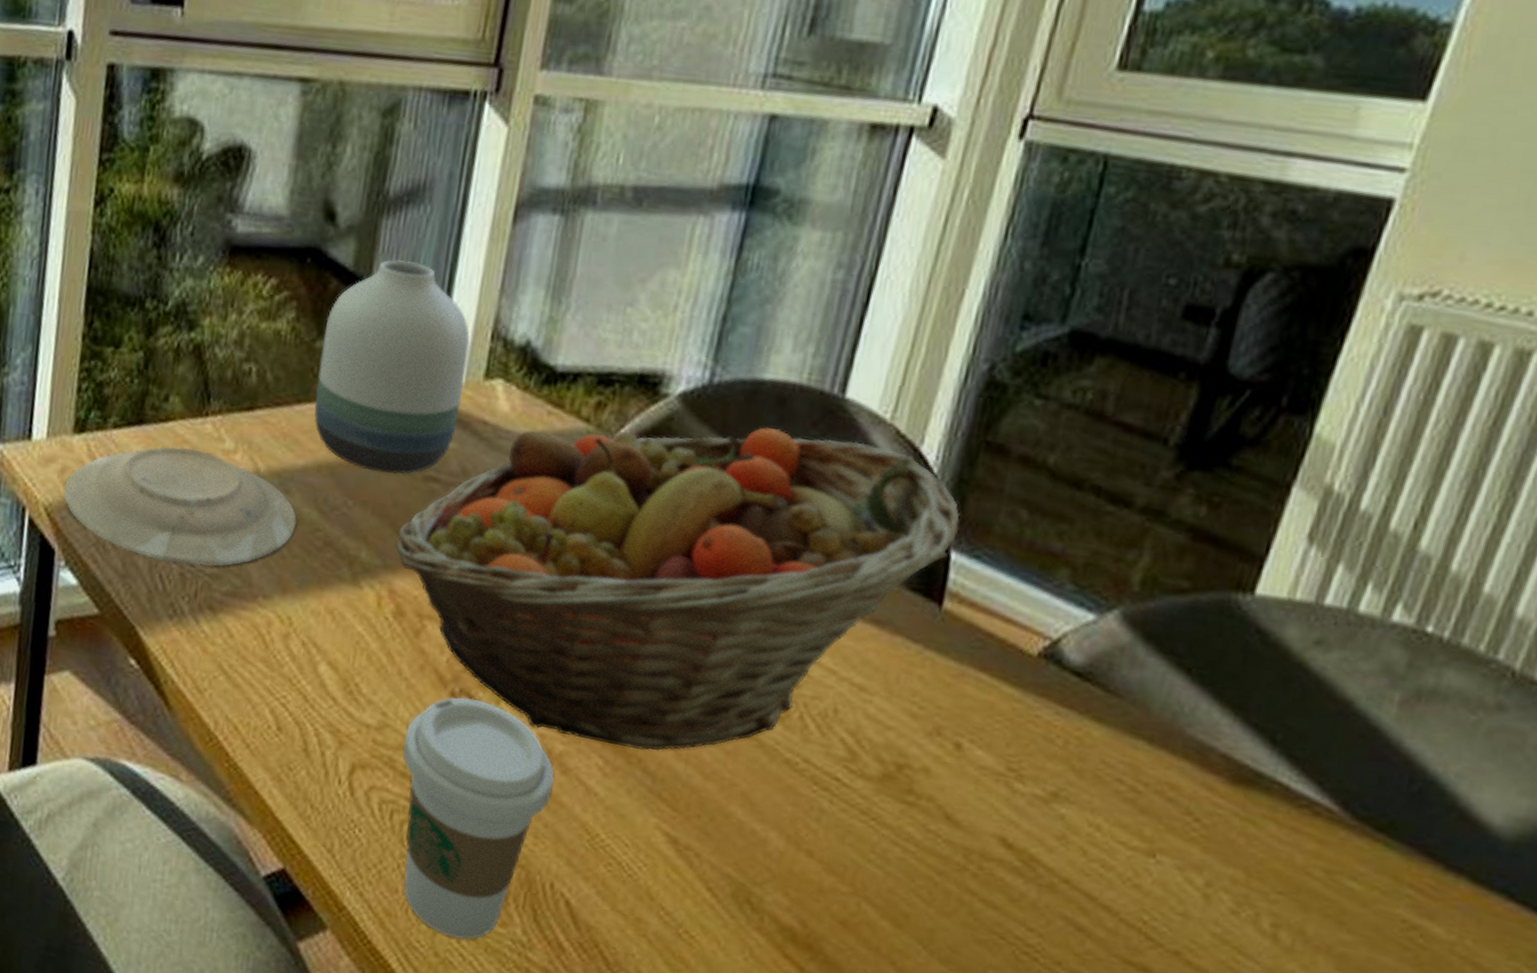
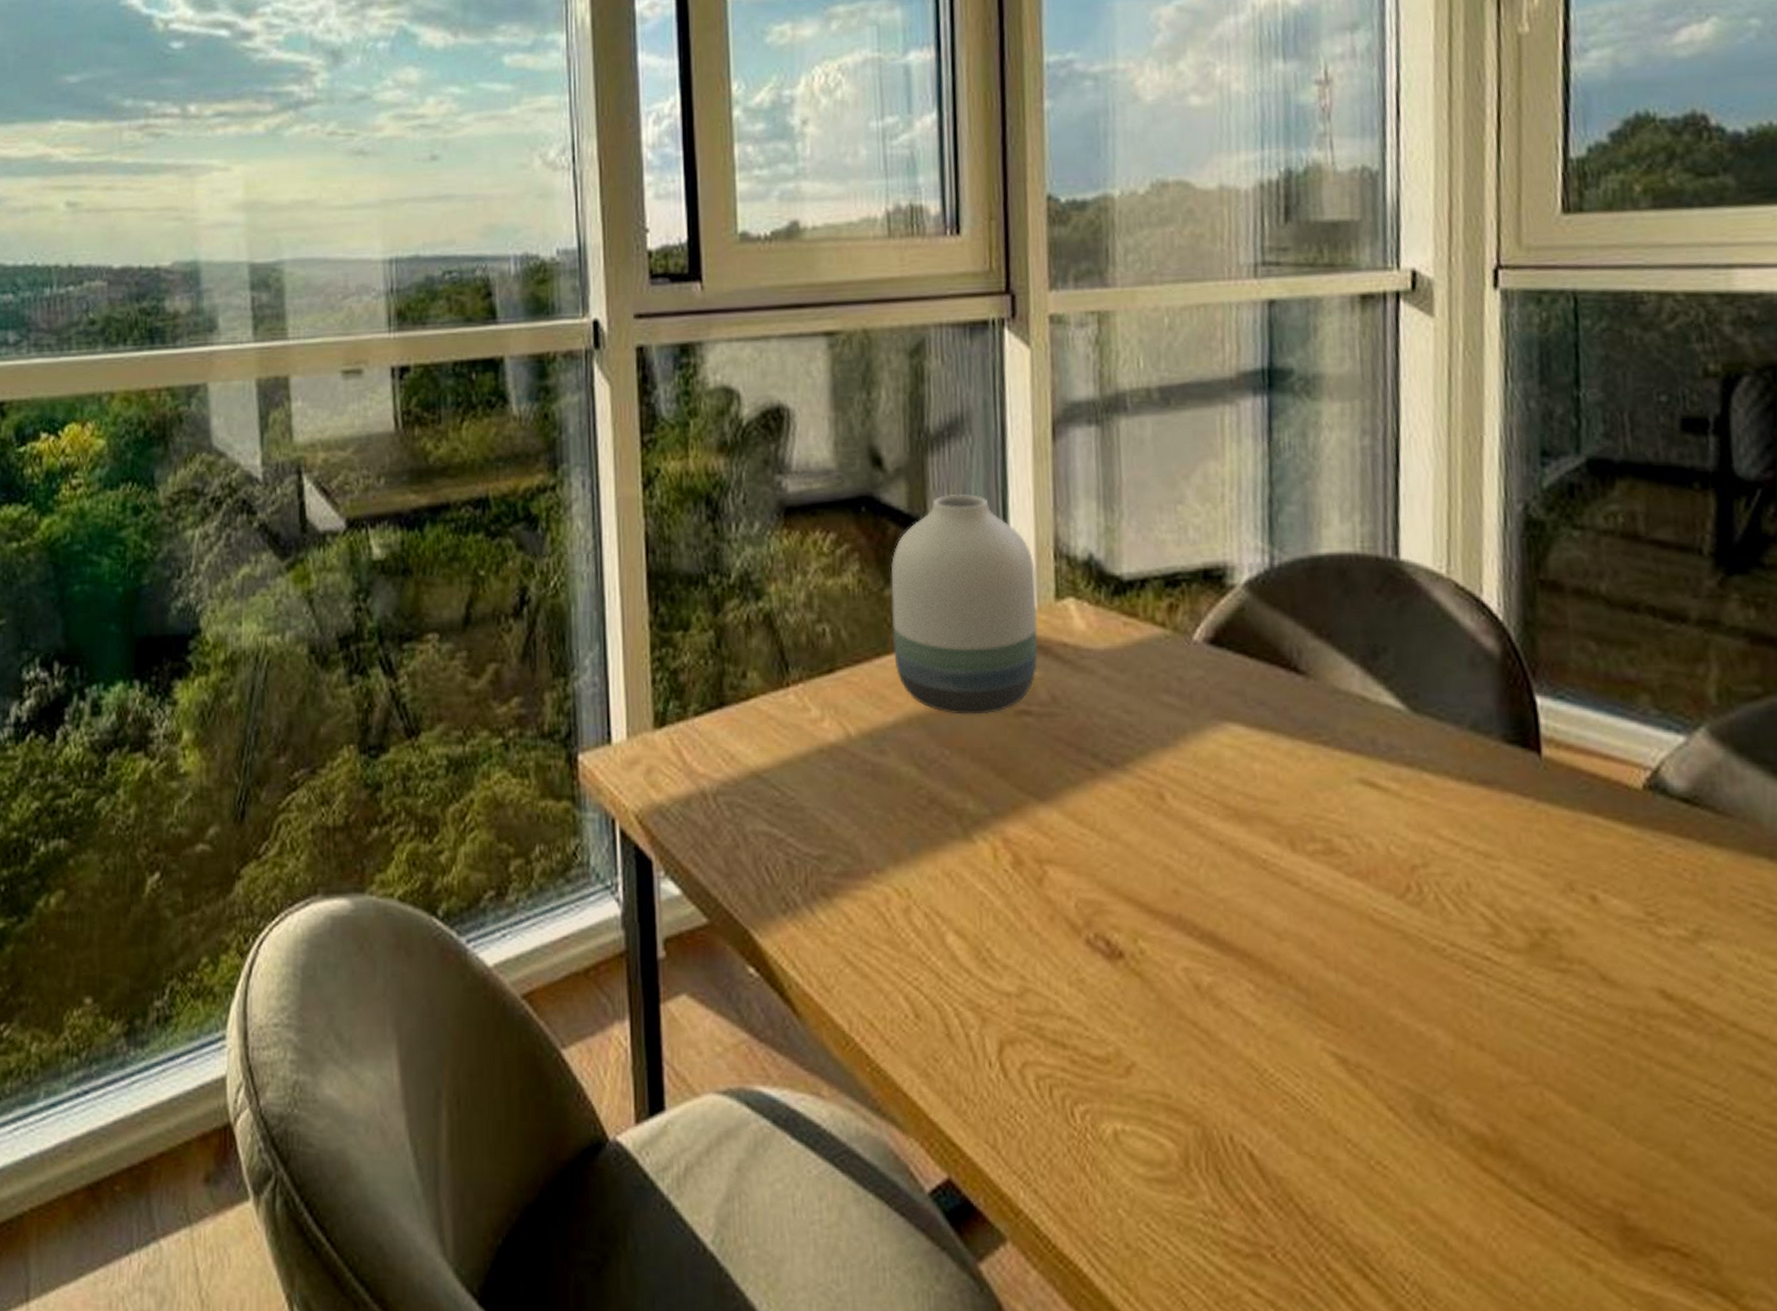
plate: present [63,446,297,566] -> none [651,723,897,851]
fruit basket: present [395,427,961,751] -> none [1000,601,1538,966]
coffee cup: present [402,697,555,940] -> none [1048,941,1210,1222]

